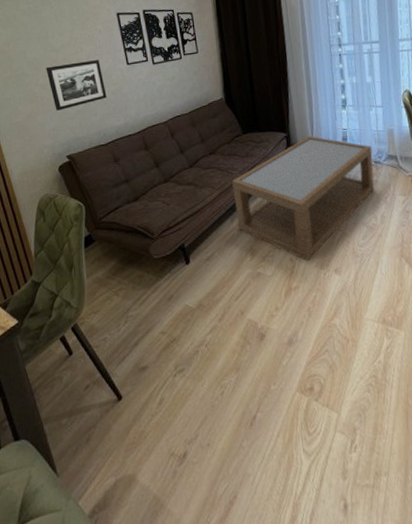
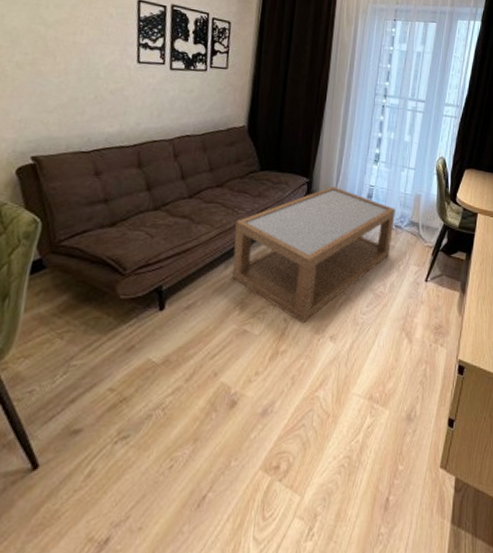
picture frame: present [46,60,107,111] -> none [27,42,103,100]

